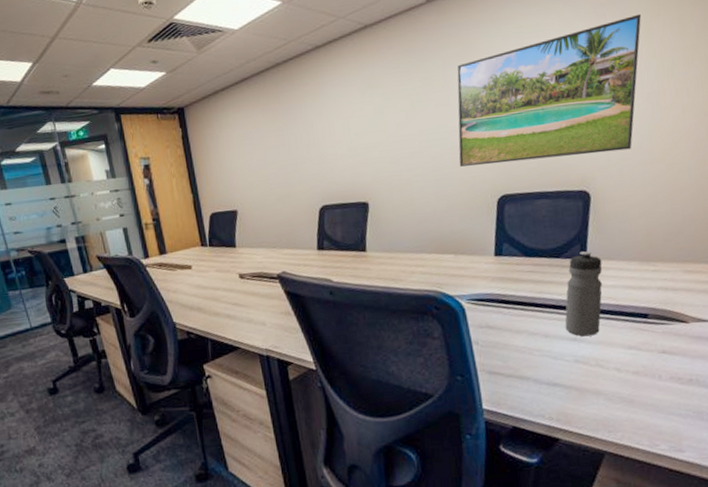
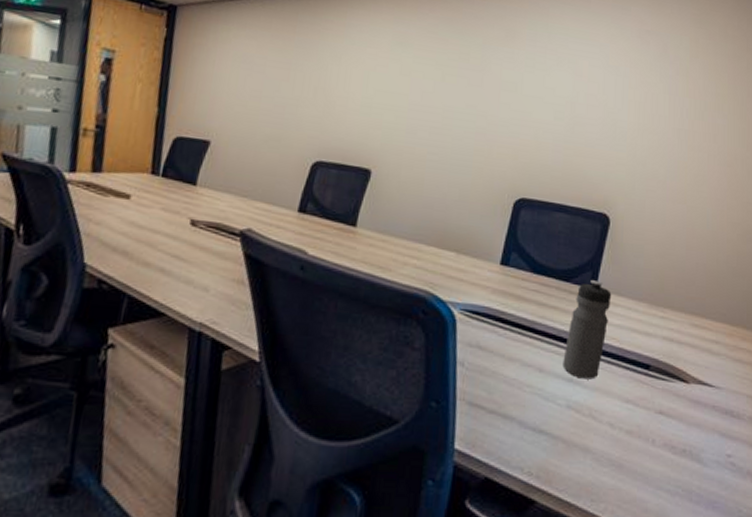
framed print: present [457,13,642,167] -> none [480,48,682,182]

